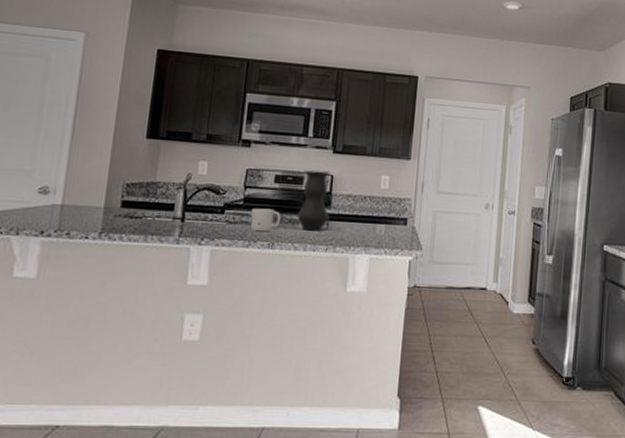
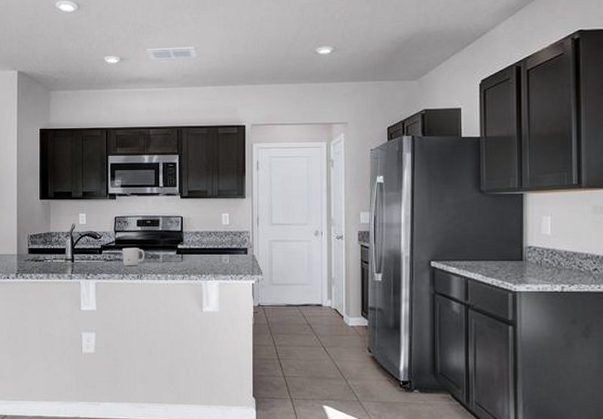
vase: present [297,170,331,231] -> none [157,214,183,263]

